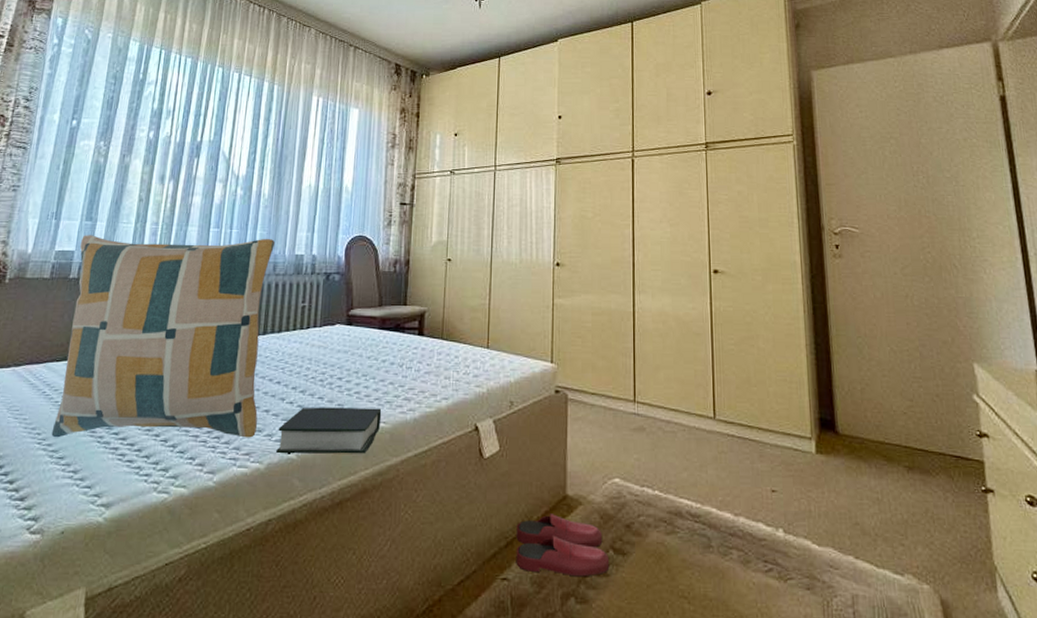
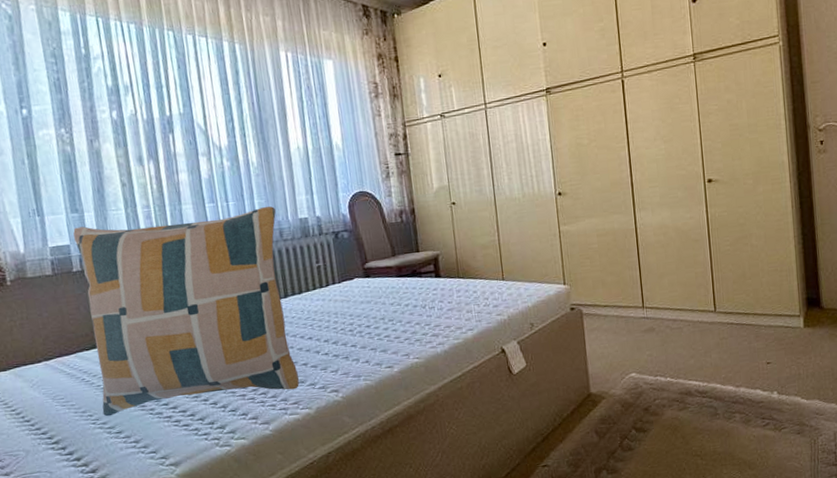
book: present [276,407,382,455] -> none [319,346,415,399]
slippers: present [516,512,610,577] -> none [550,409,634,457]

